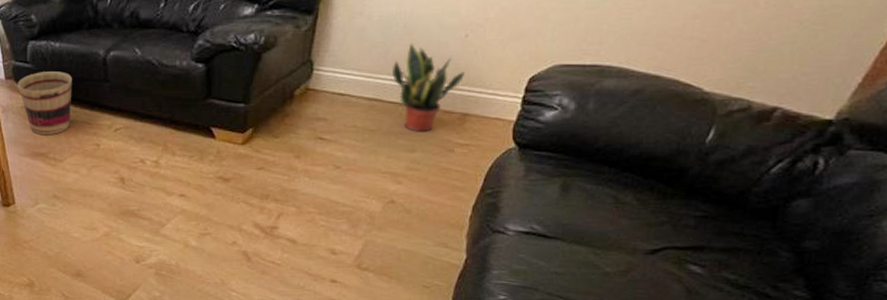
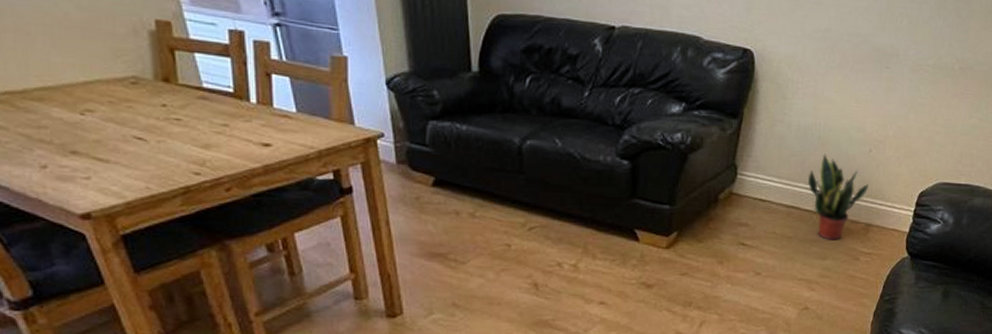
basket: present [17,71,72,136] -> none [412,157,480,233]

